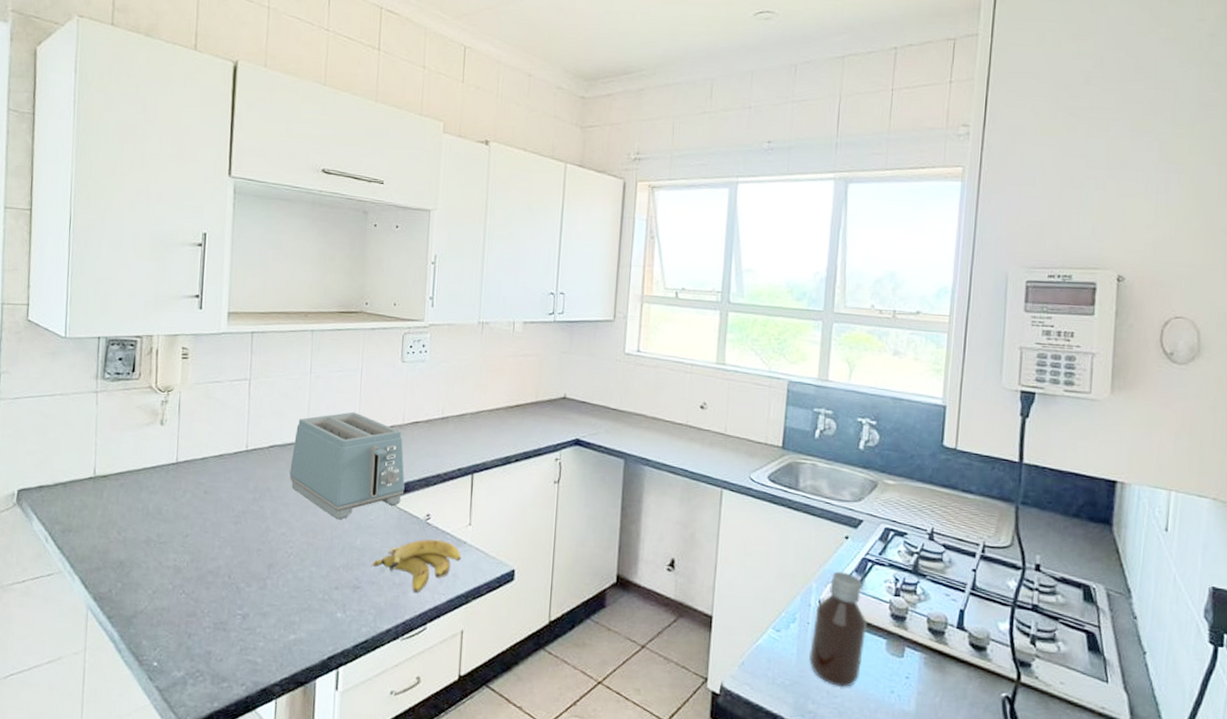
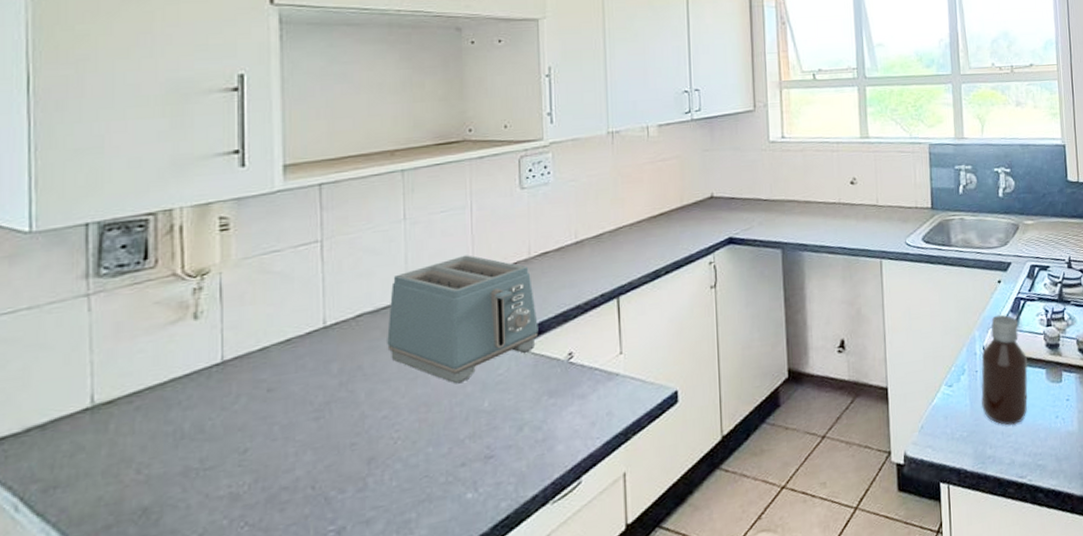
banana: present [371,539,462,594] -> none [505,377,615,446]

